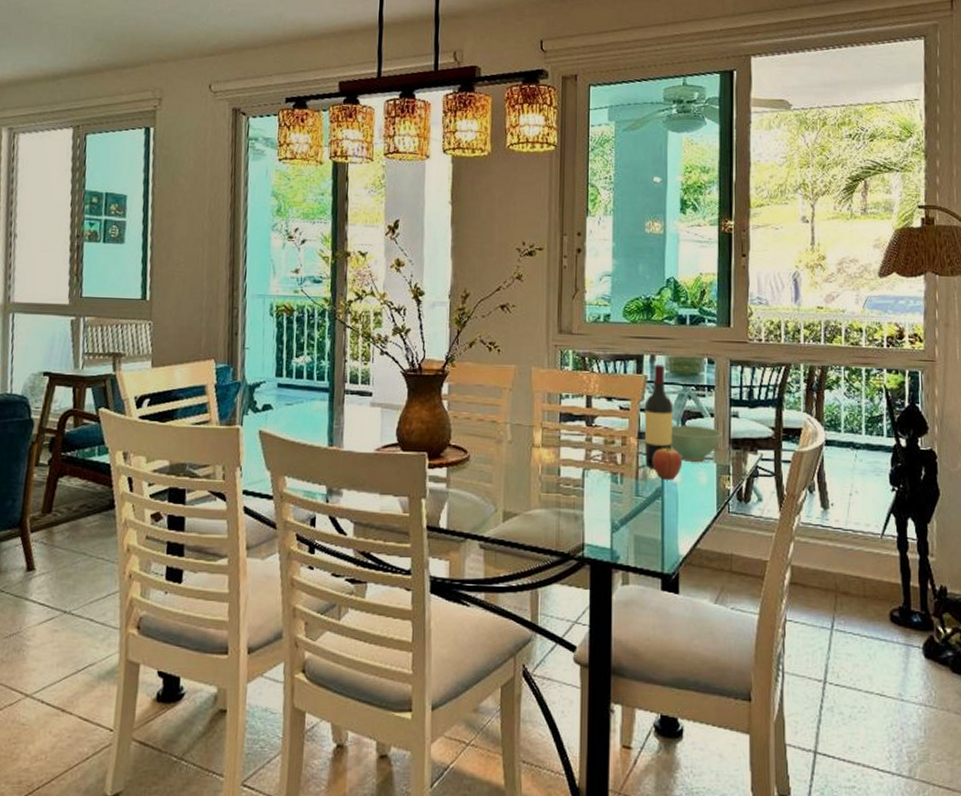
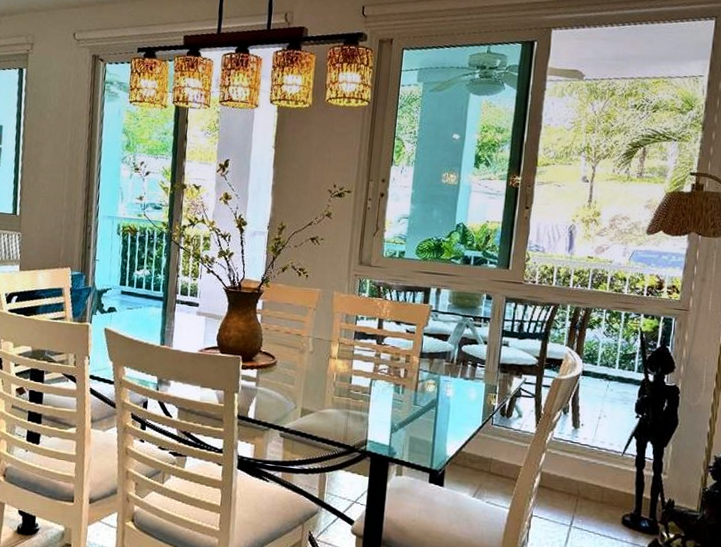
wine bottle: present [644,364,673,468] -> none [424,297,453,383]
fruit: present [652,447,683,480] -> none [430,366,457,394]
bowl: present [671,425,722,462] -> none [447,349,493,381]

